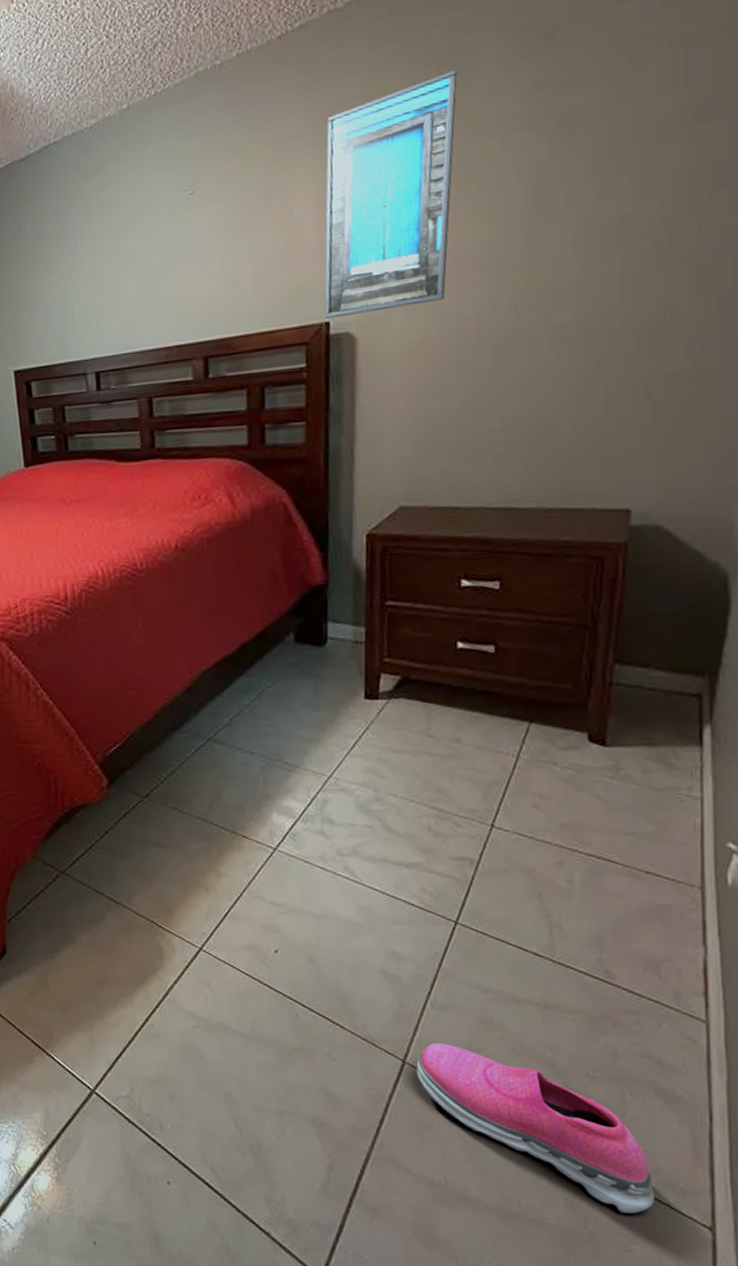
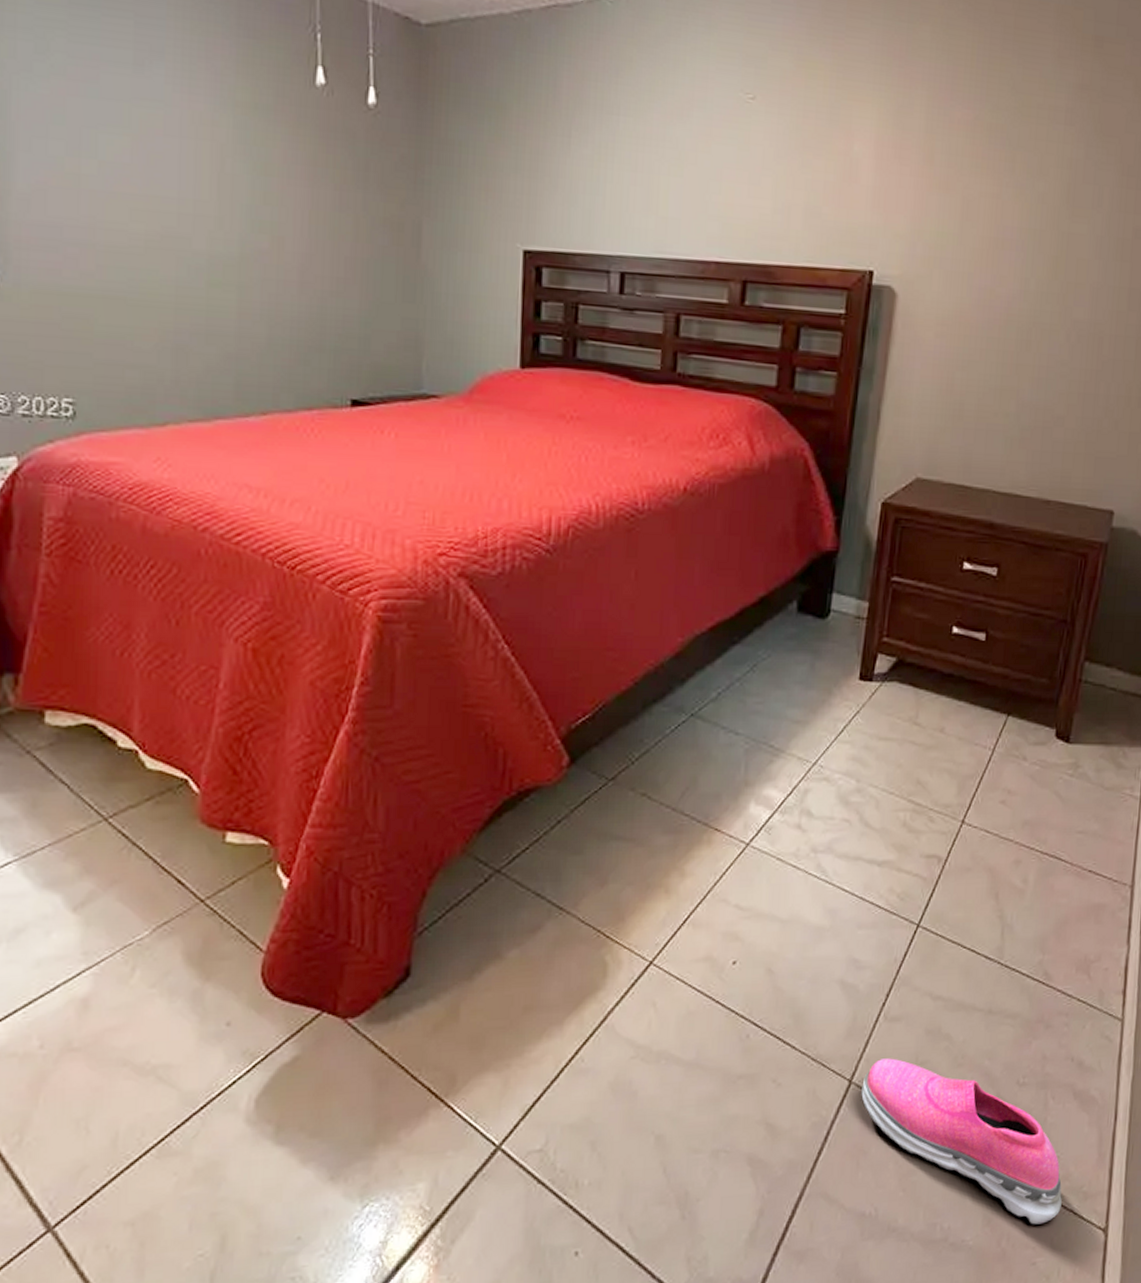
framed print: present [324,69,458,319] -> none [869,46,1018,273]

